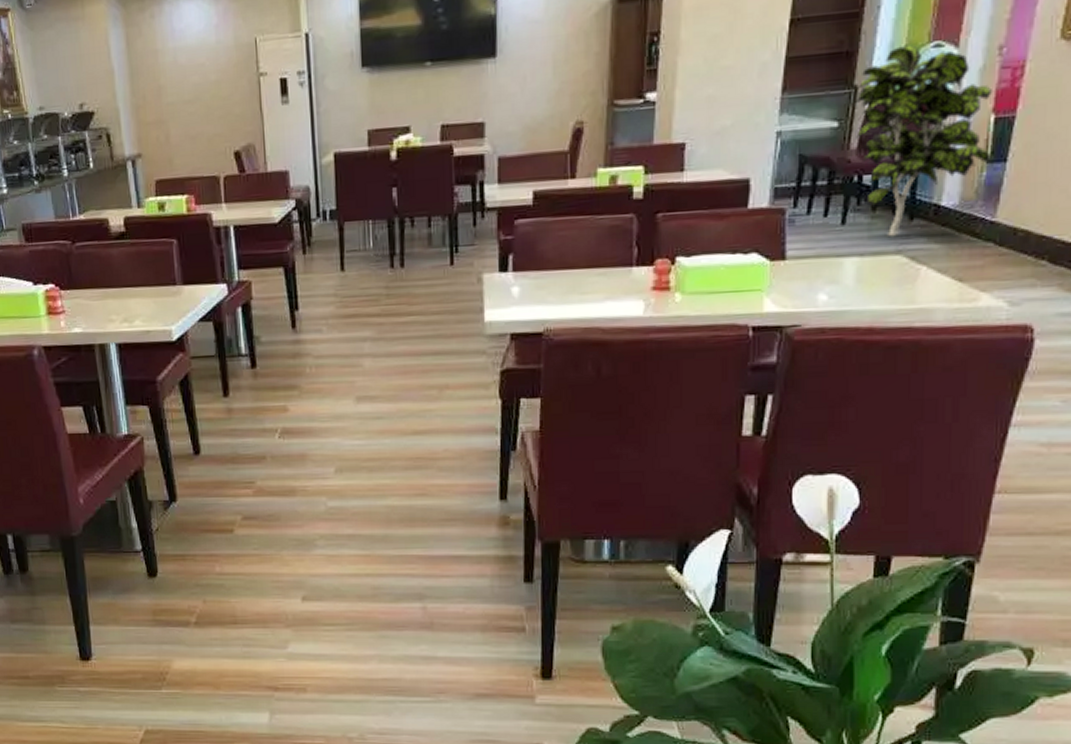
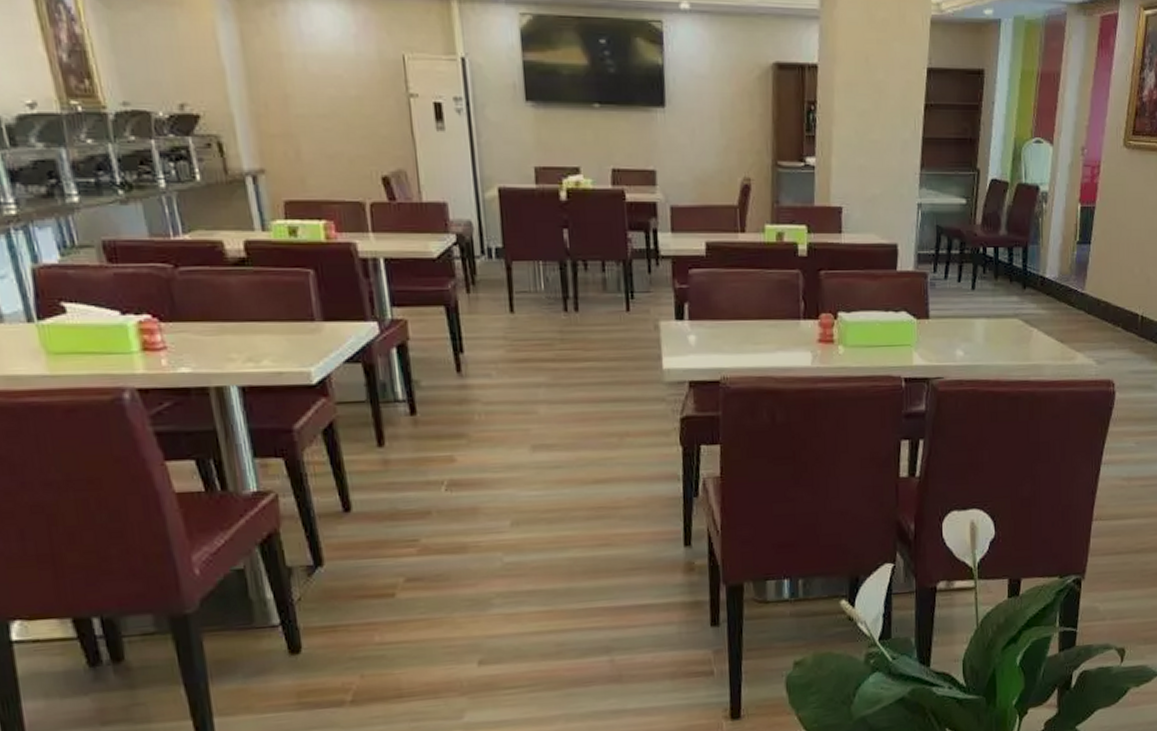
indoor plant: present [855,45,993,237] -> none [978,139,1080,303]

